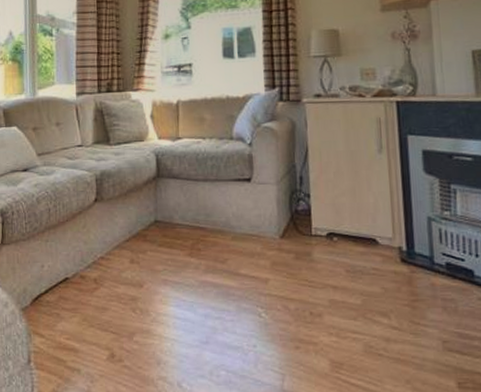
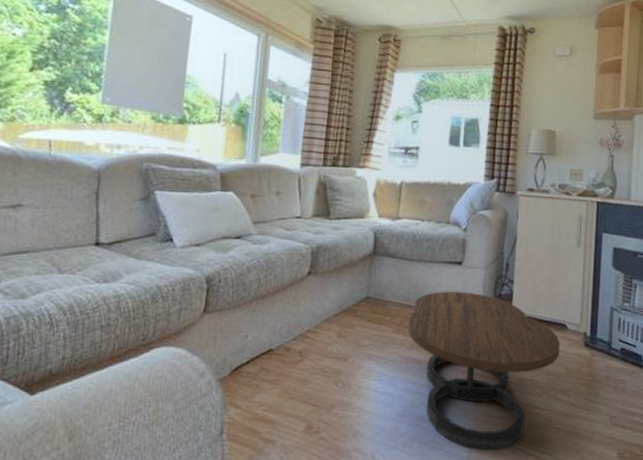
coffee table: none [200,209,373,380] -> present [408,291,560,451]

